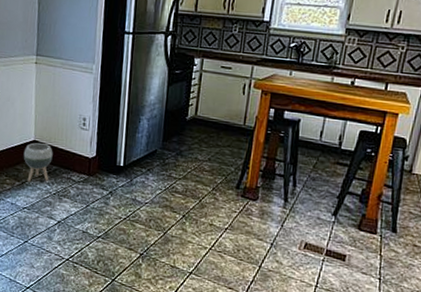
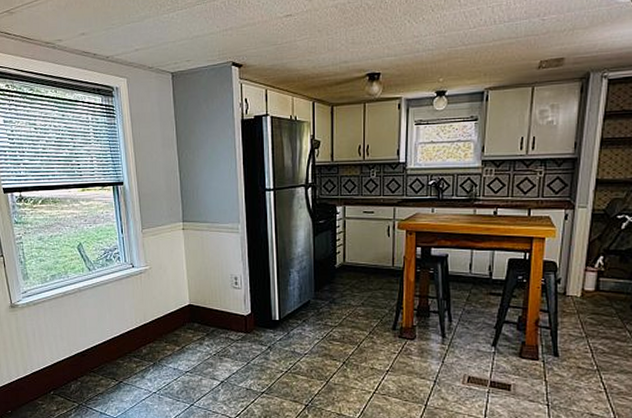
planter: present [23,143,53,181] -> none [180,307,209,345]

